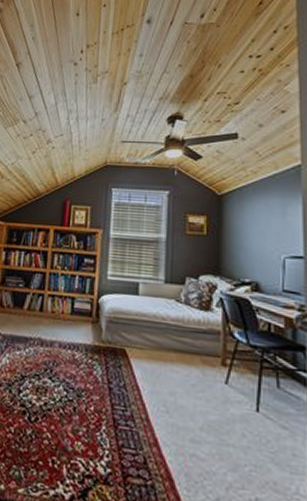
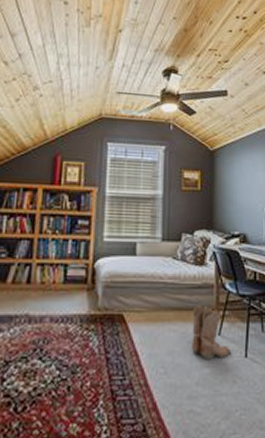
boots: none [195,349,239,408] -> present [192,304,230,360]

